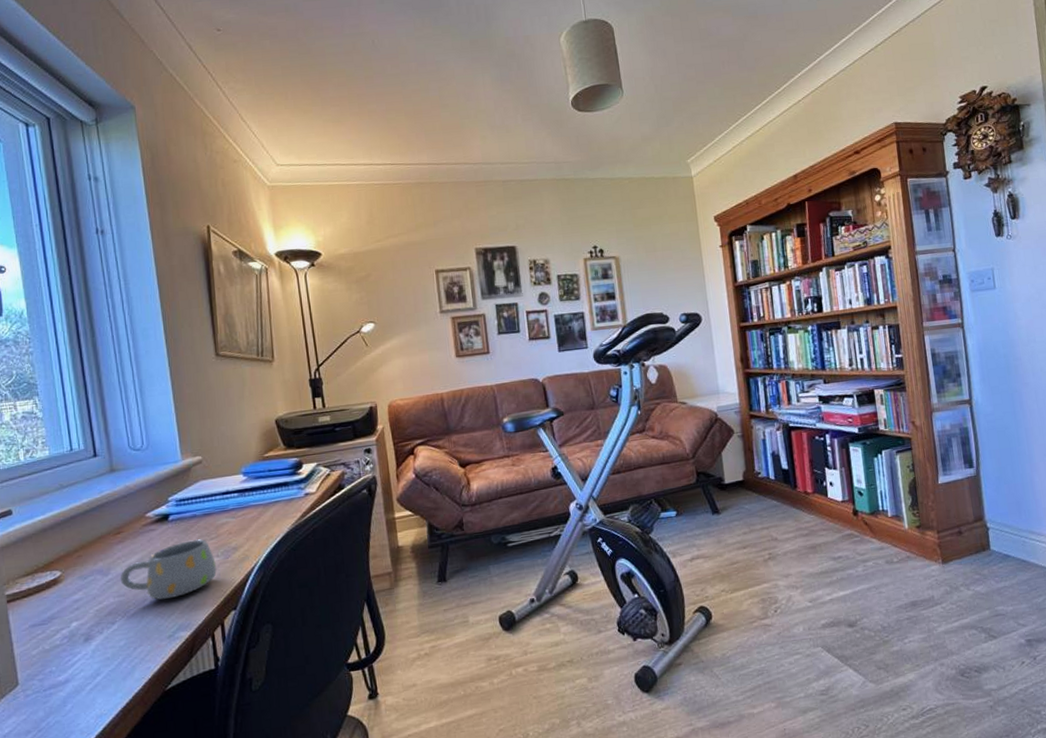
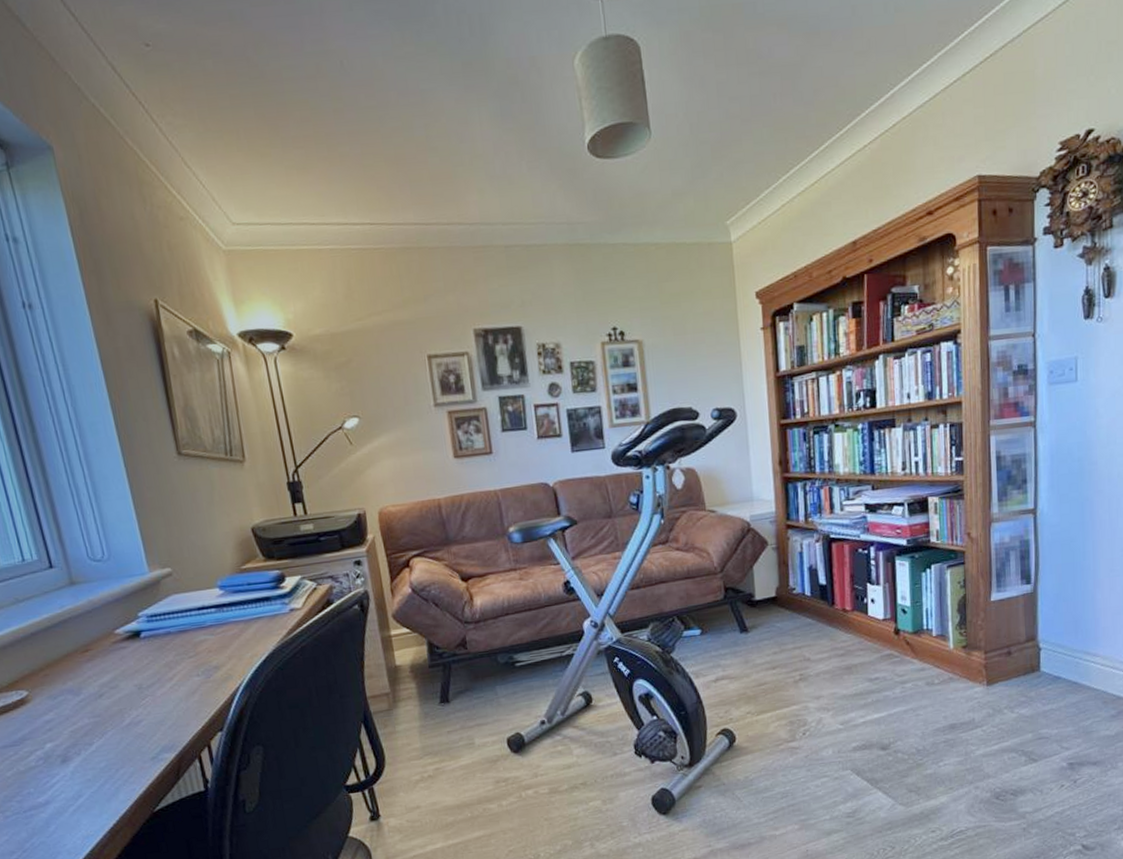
mug: present [120,538,217,600] -> none [93,657,199,721]

